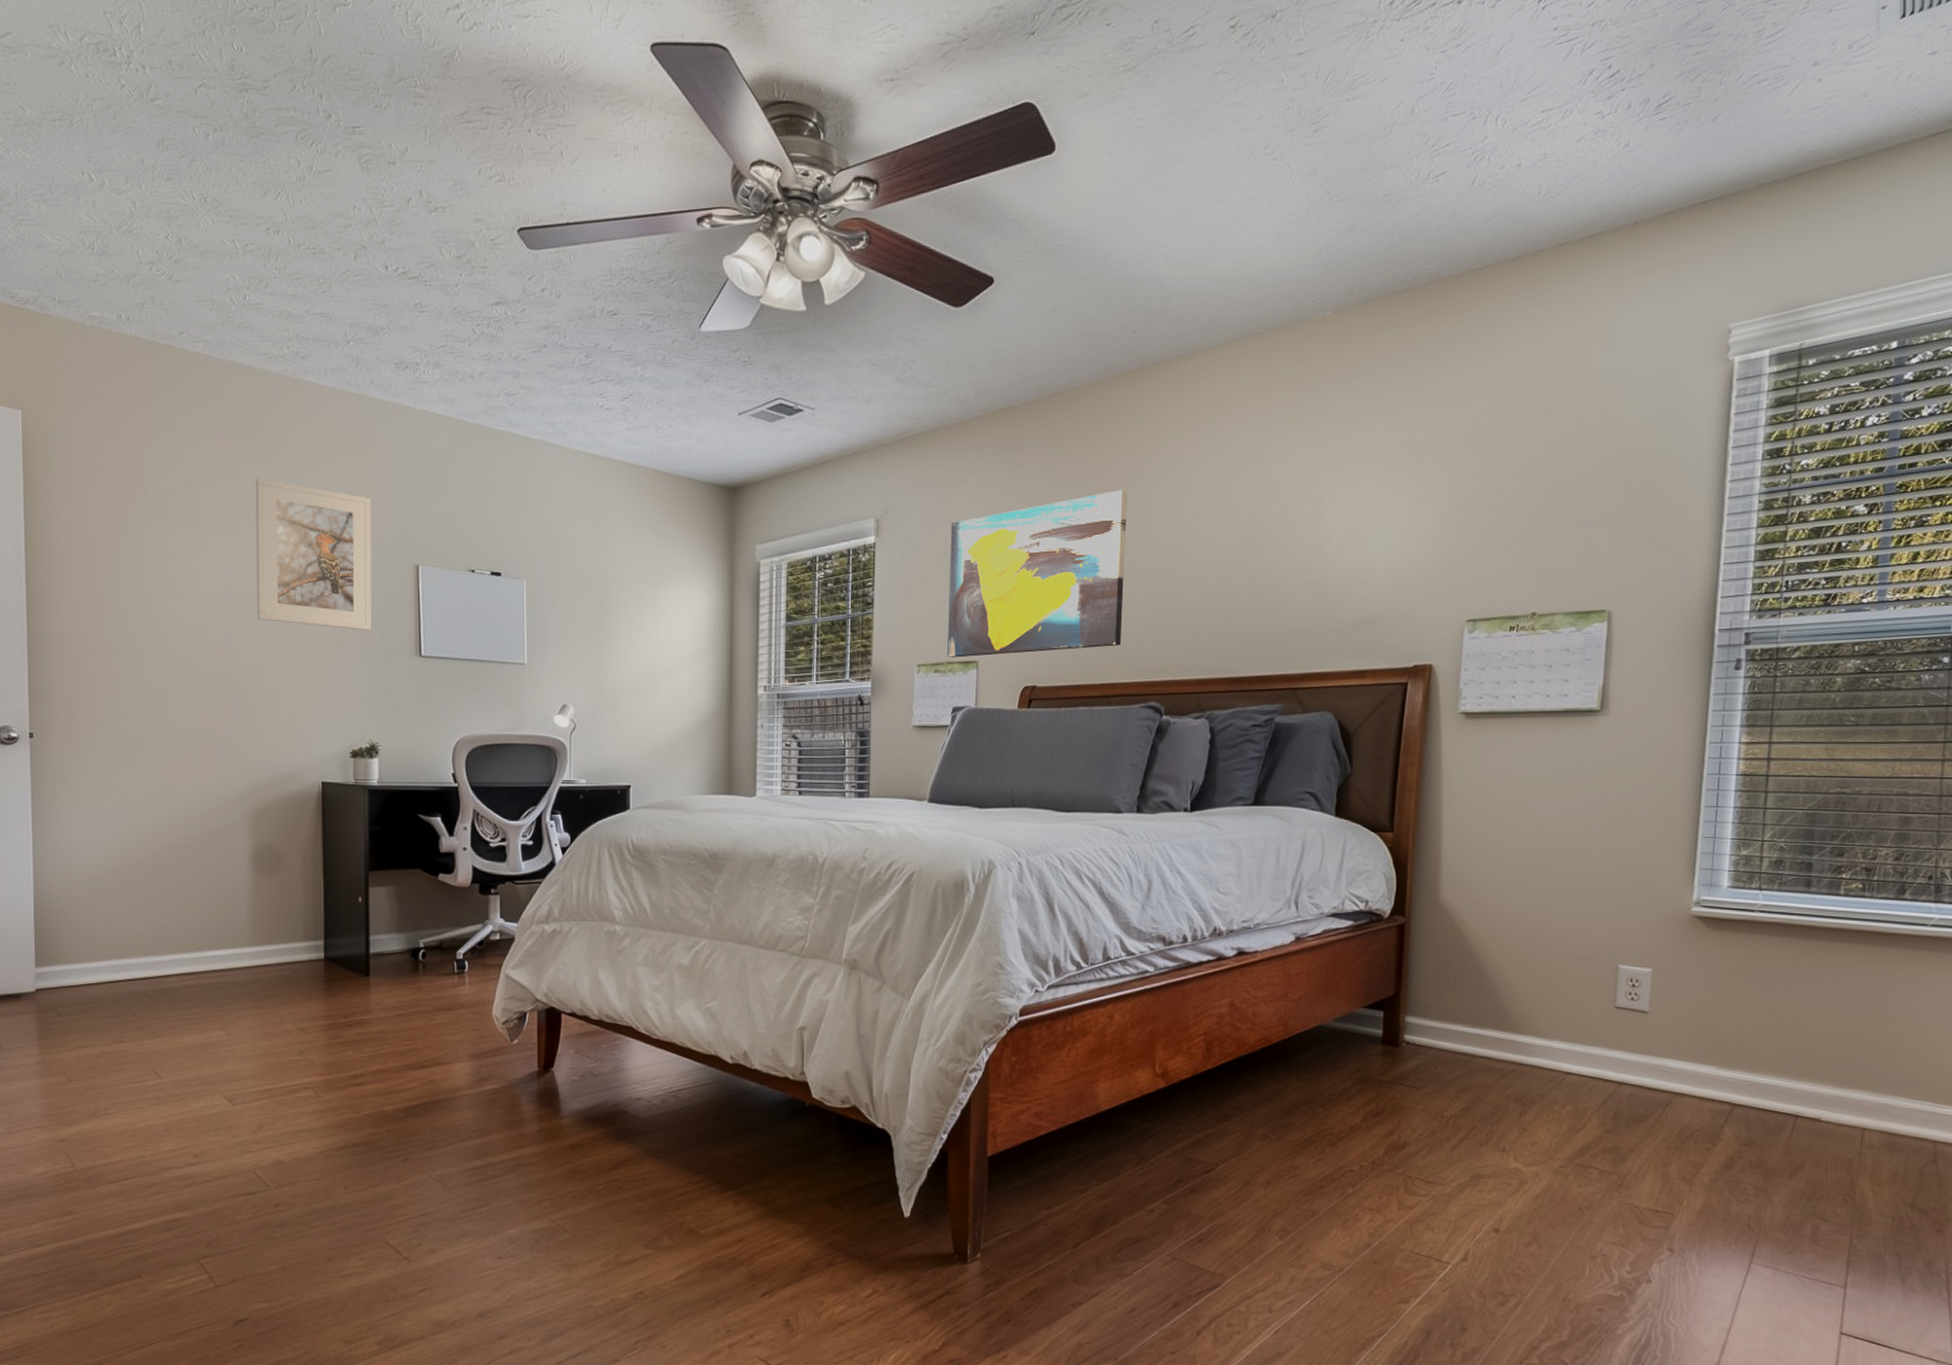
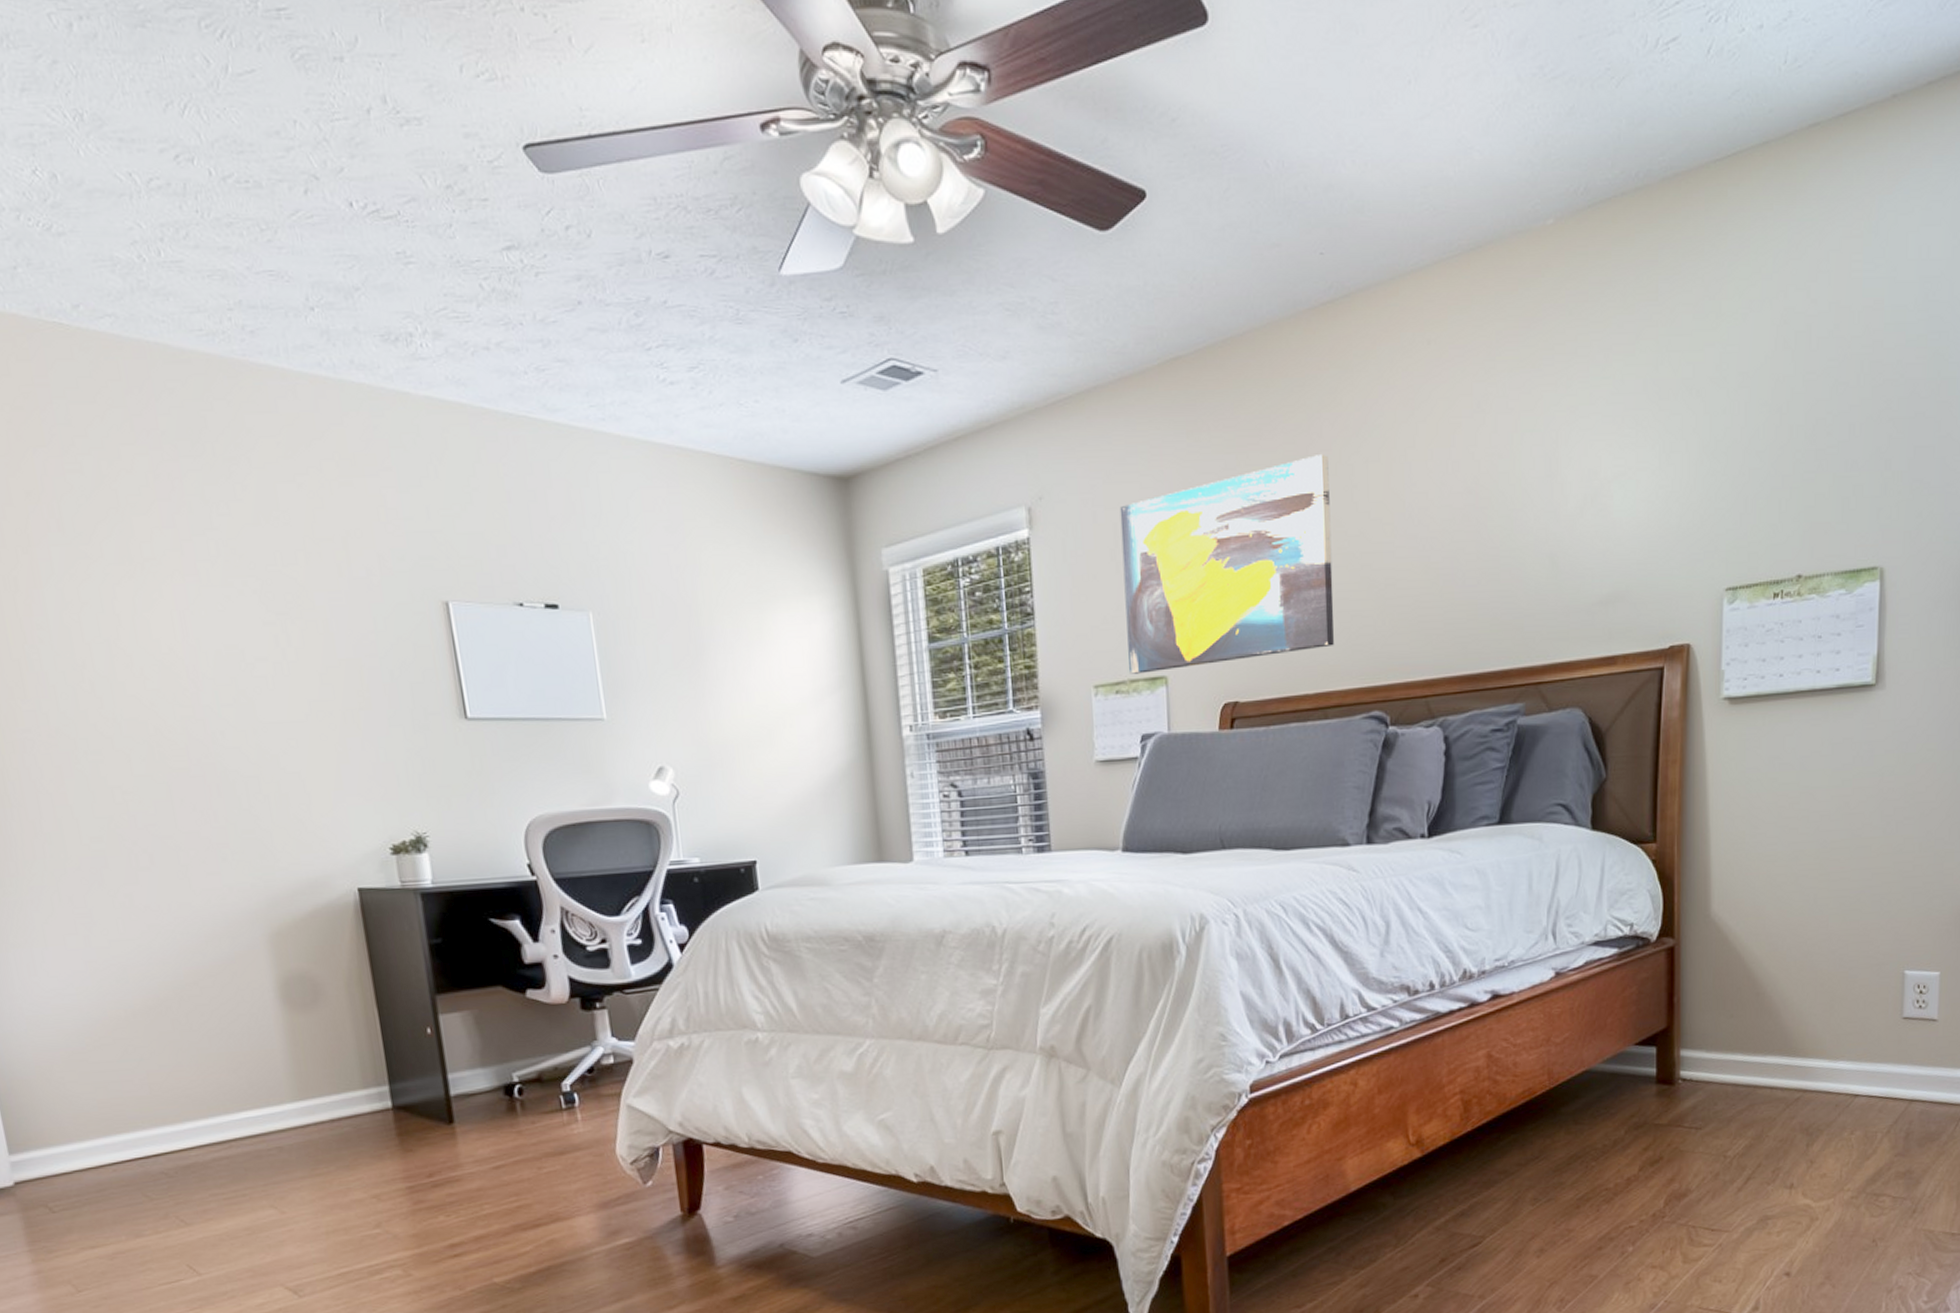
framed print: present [256,477,372,631] -> none [211,497,397,691]

